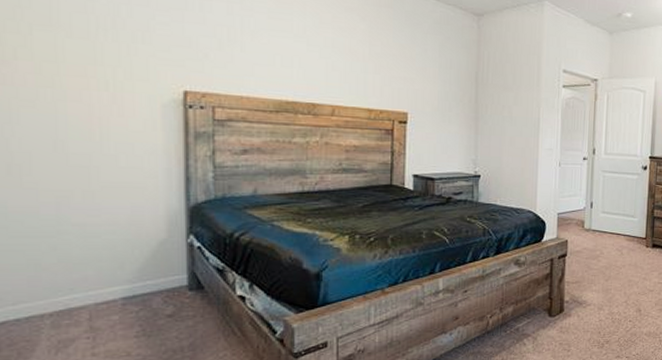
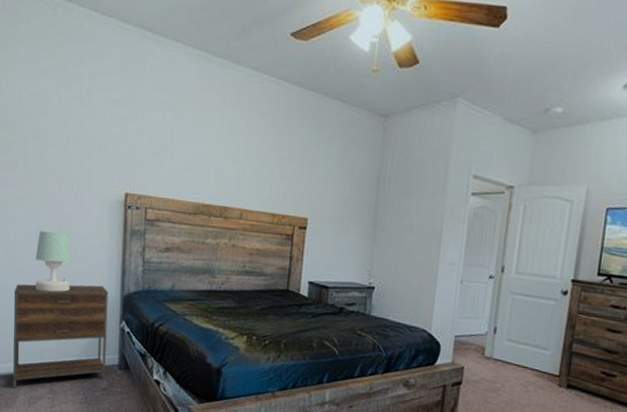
nightstand: none [22,197,170,335] -> present [13,284,109,389]
table lamp: none [54,137,112,211] -> present [35,230,72,292]

